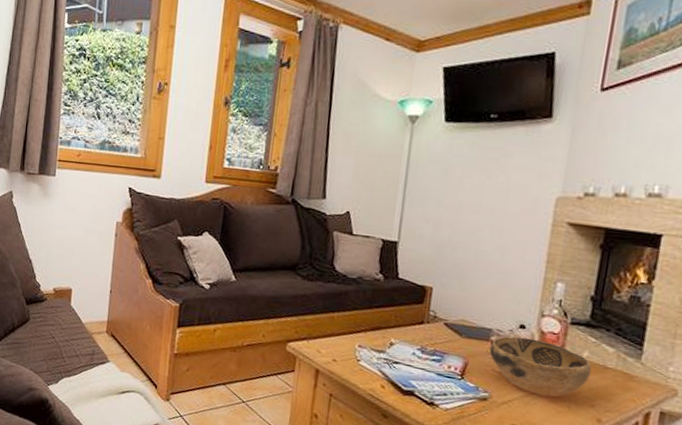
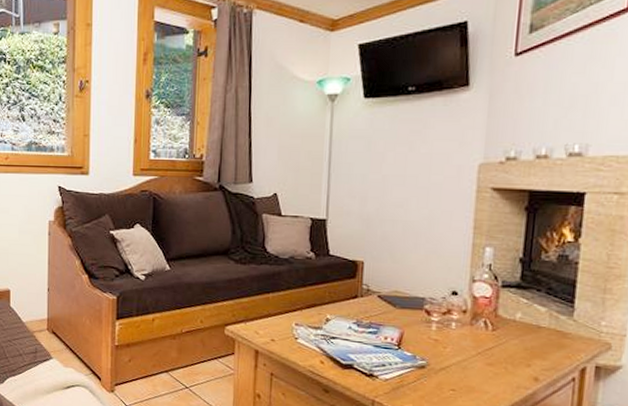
decorative bowl: present [489,336,592,398] -> none [424,303,526,360]

